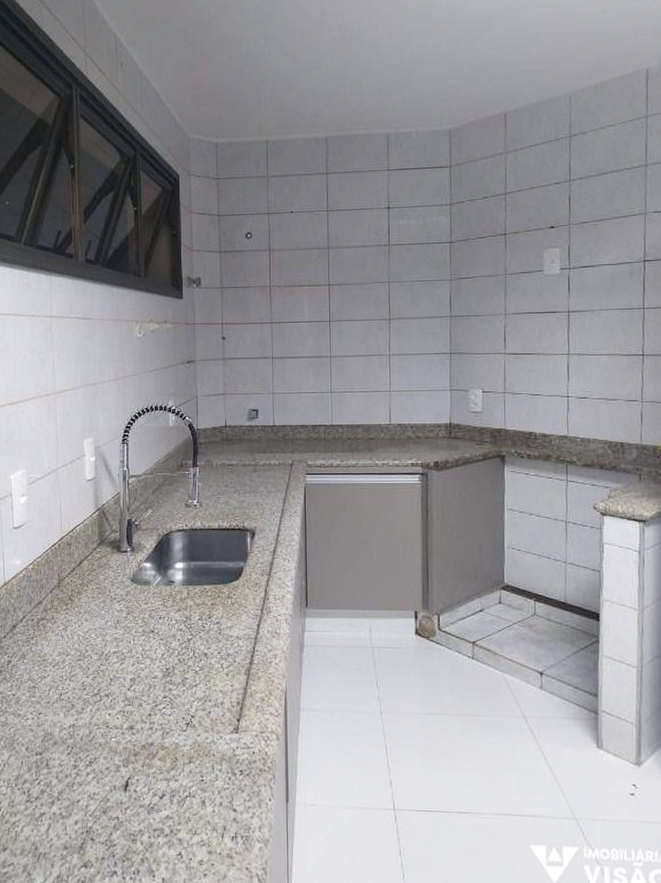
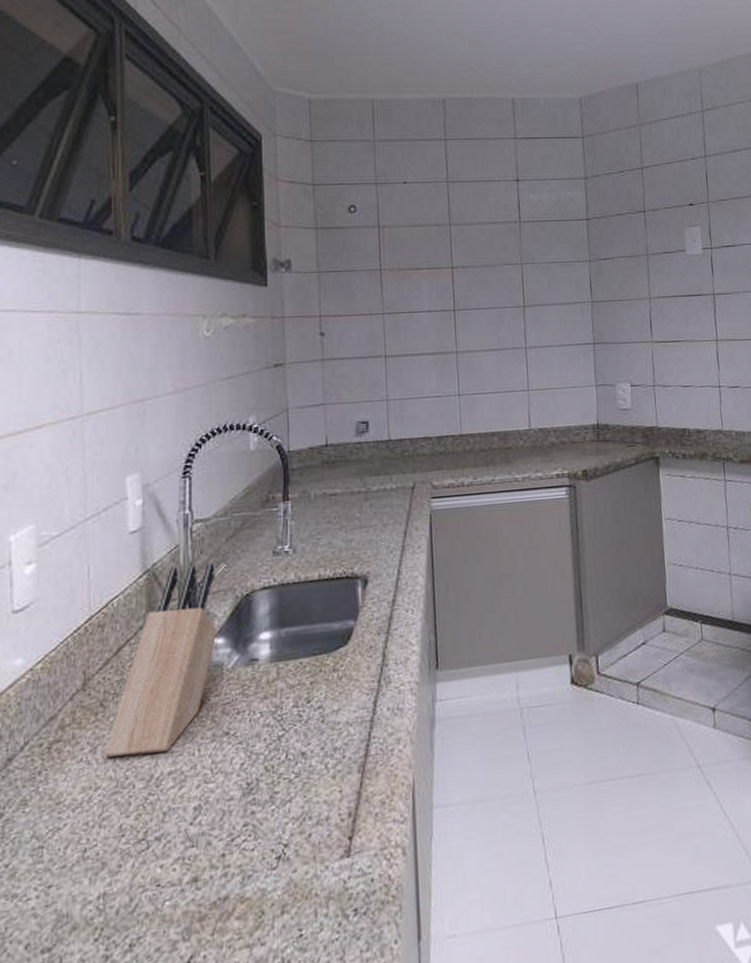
knife block: none [72,508,146,637] -> present [104,563,218,757]

